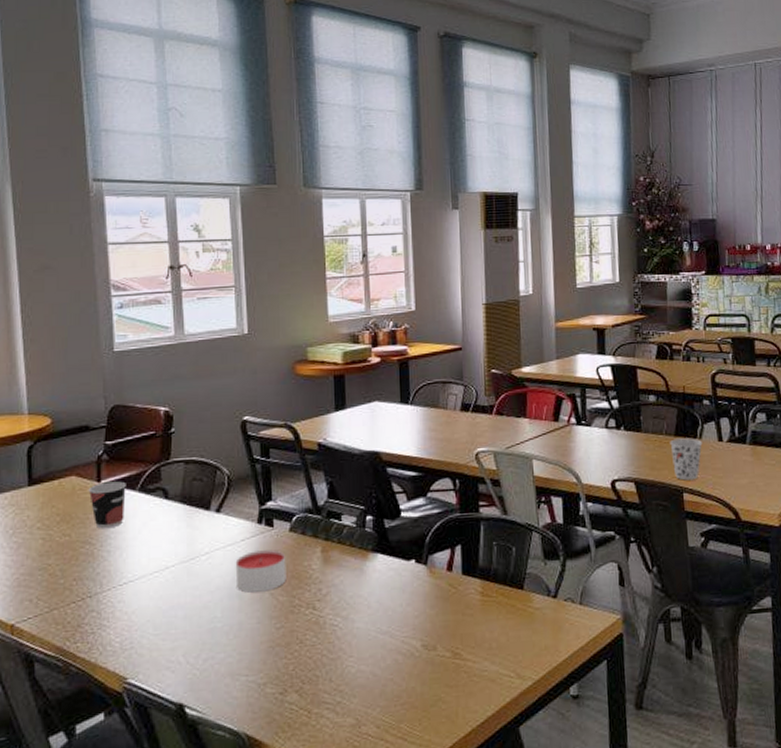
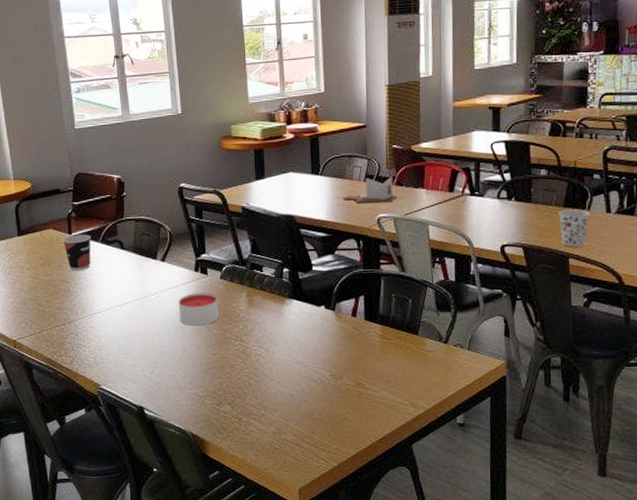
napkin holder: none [436,405,498,436] -> present [342,177,398,204]

